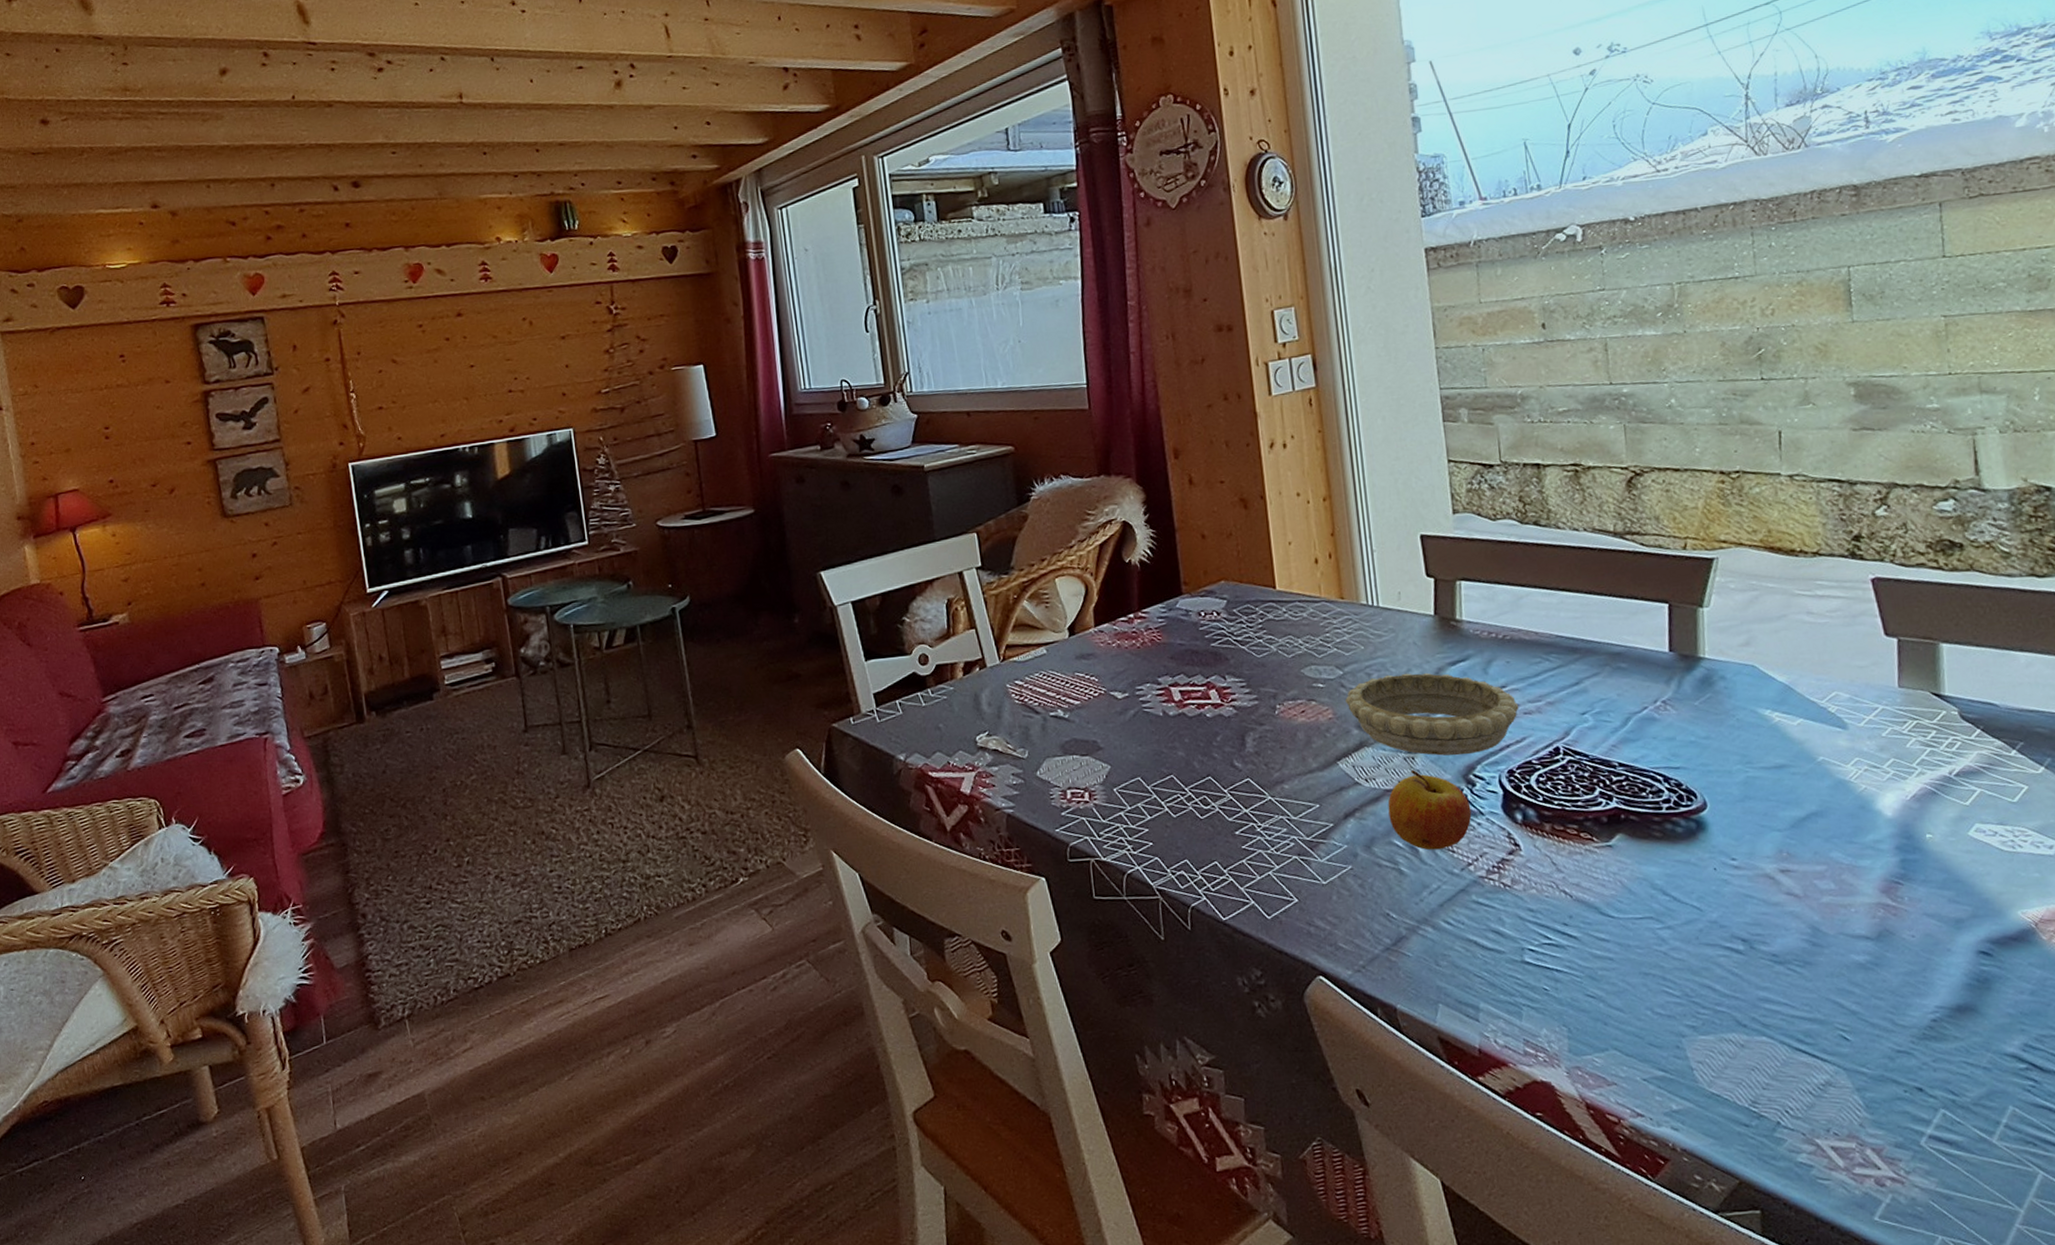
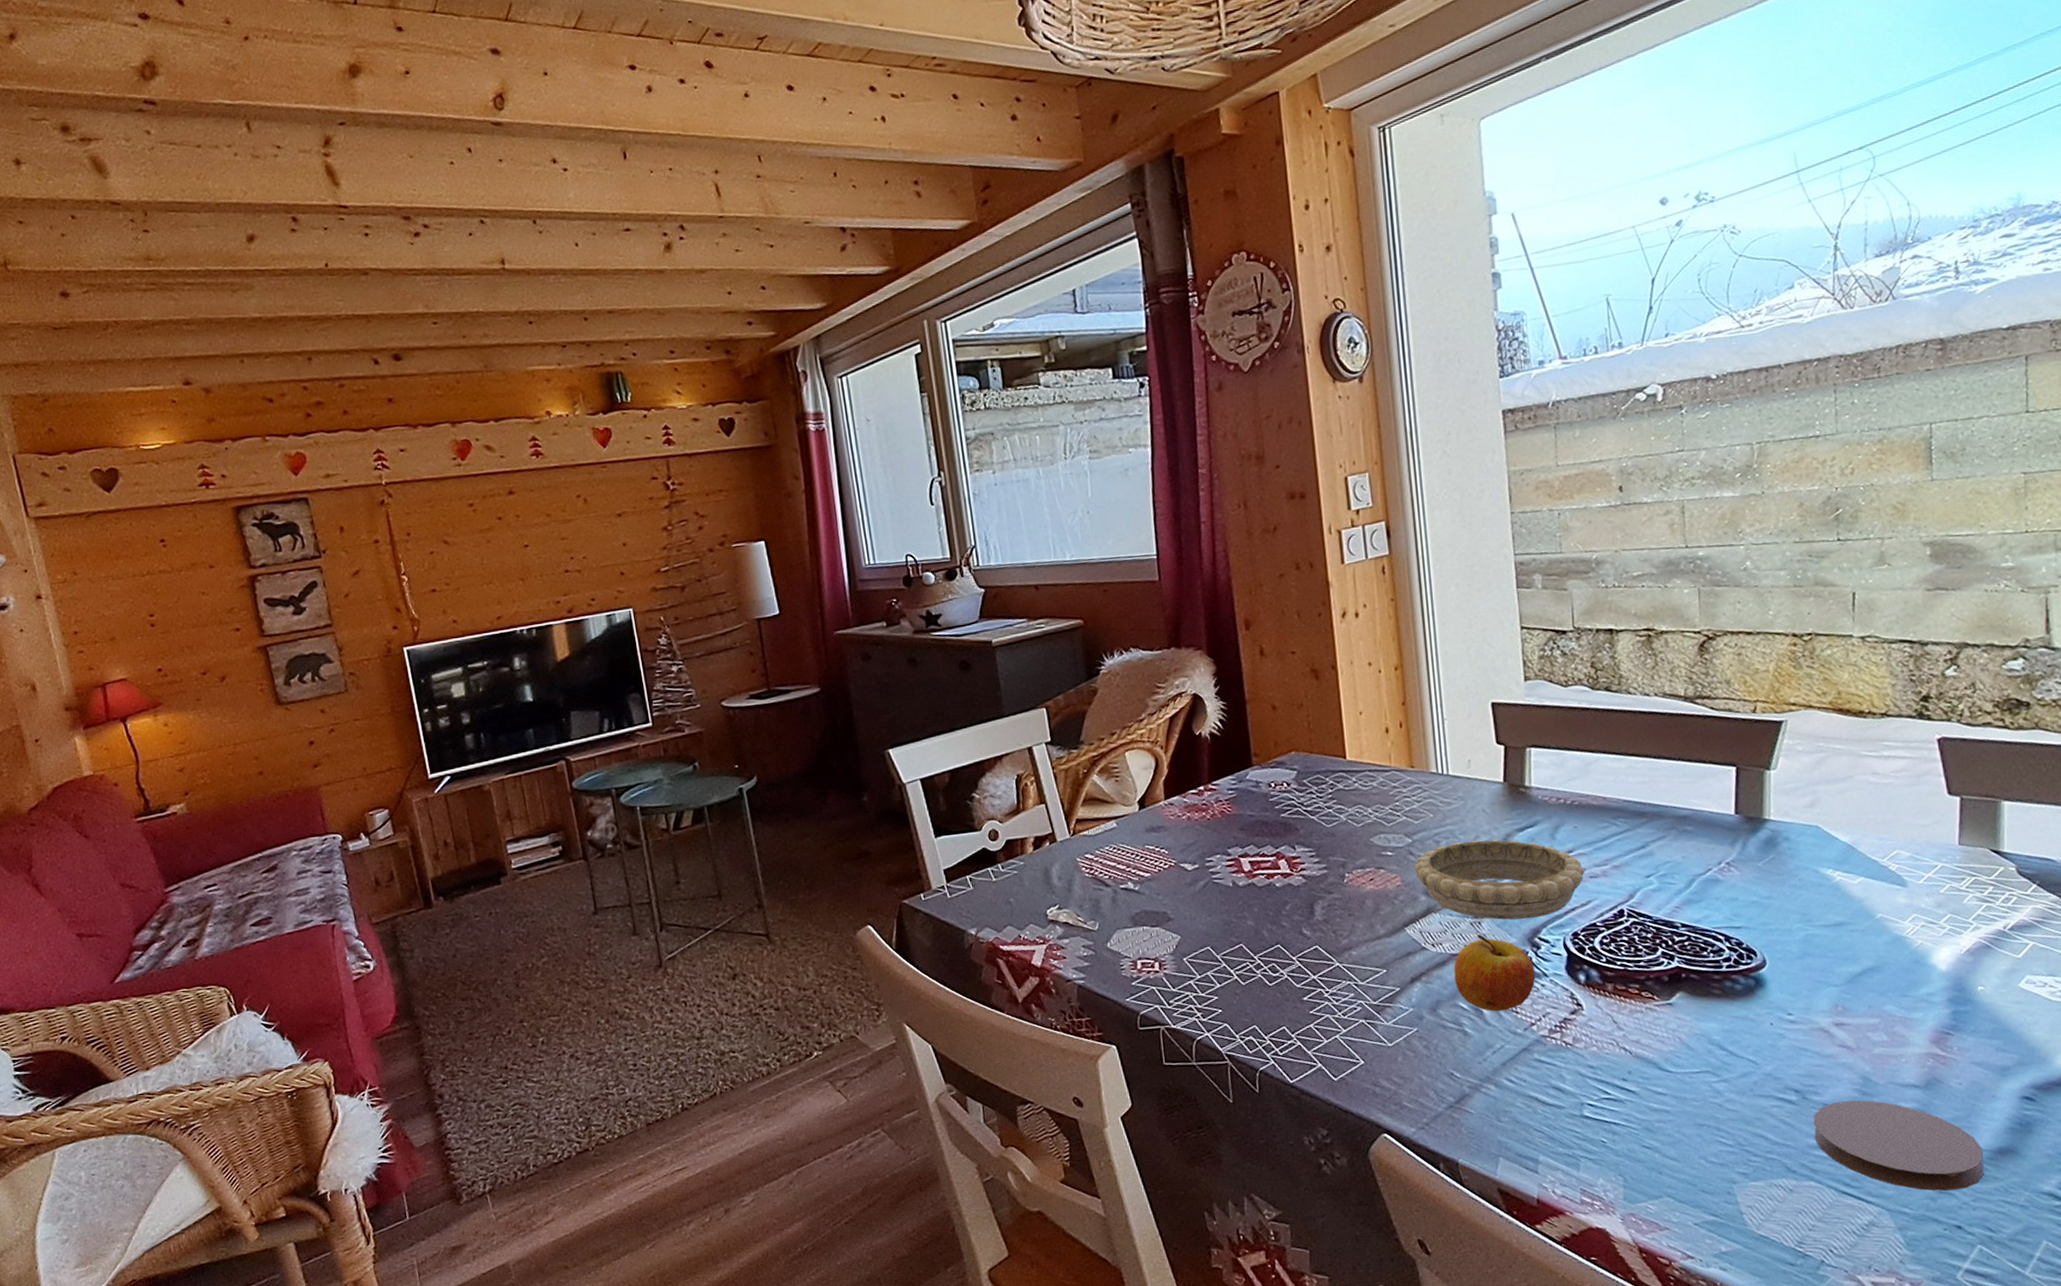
coaster: none [1762,951,1943,1051] -> present [1813,1100,1984,1192]

